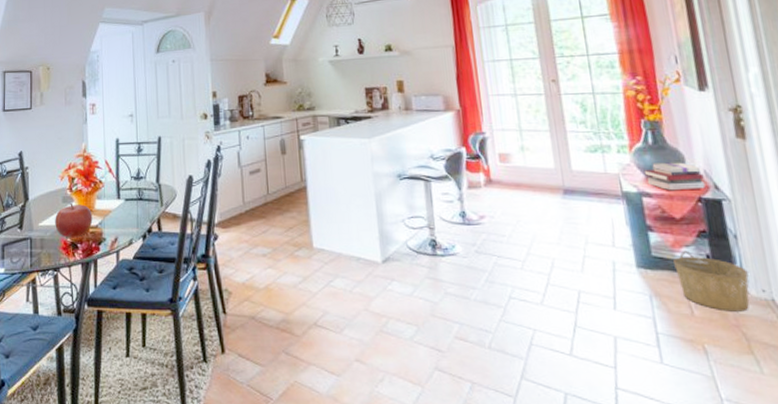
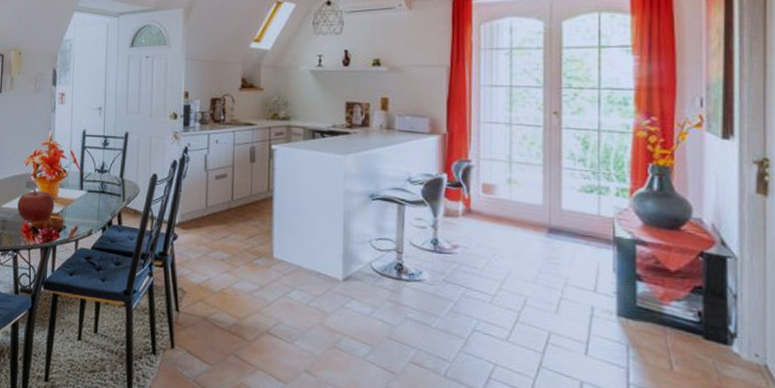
books: present [644,162,706,191] -> none [642,210,710,245]
basket: present [673,250,750,312] -> none [660,304,742,374]

